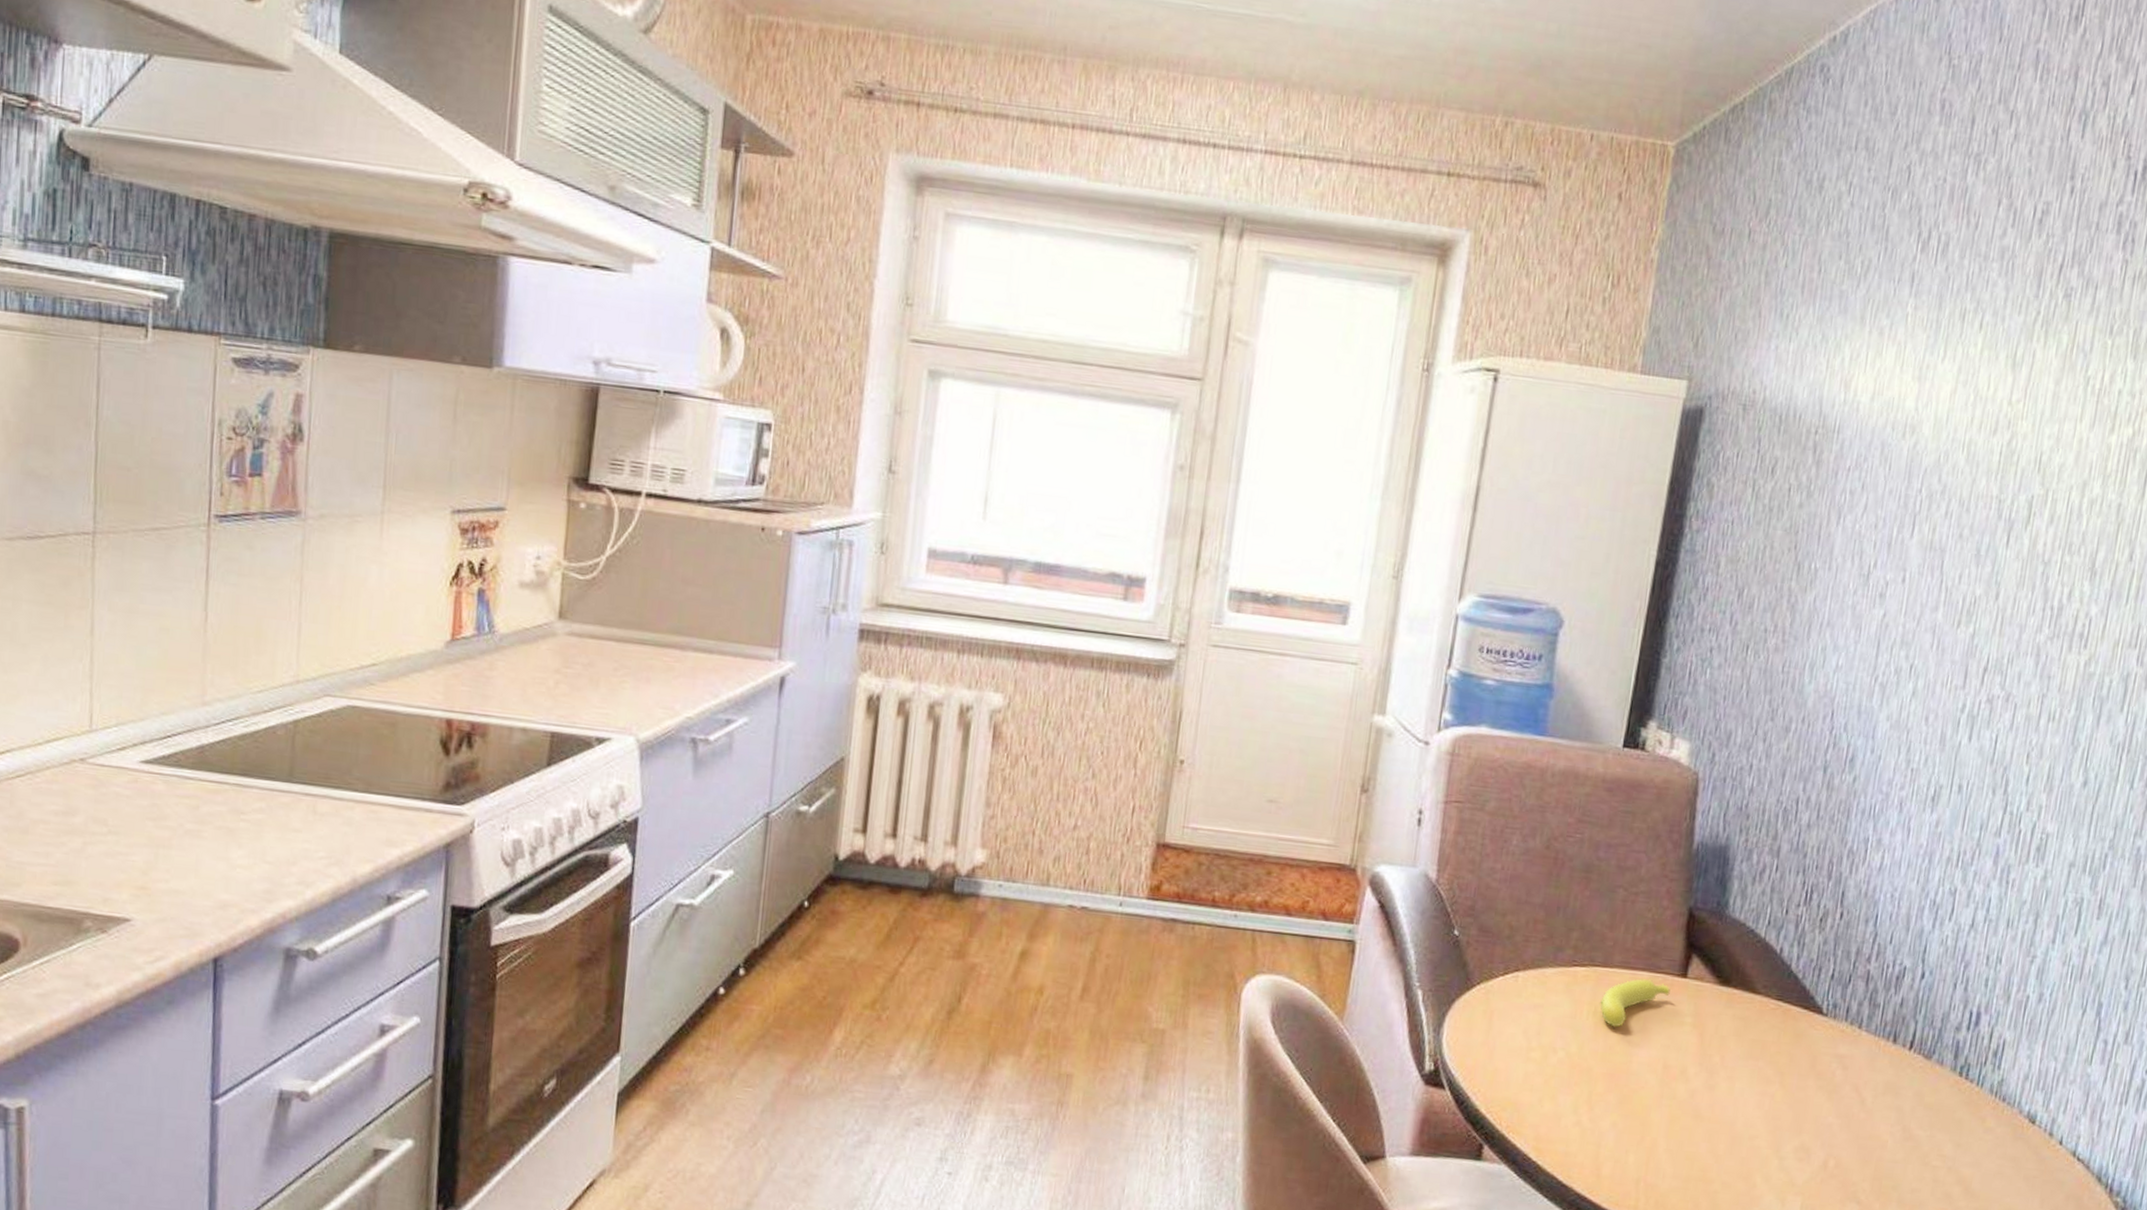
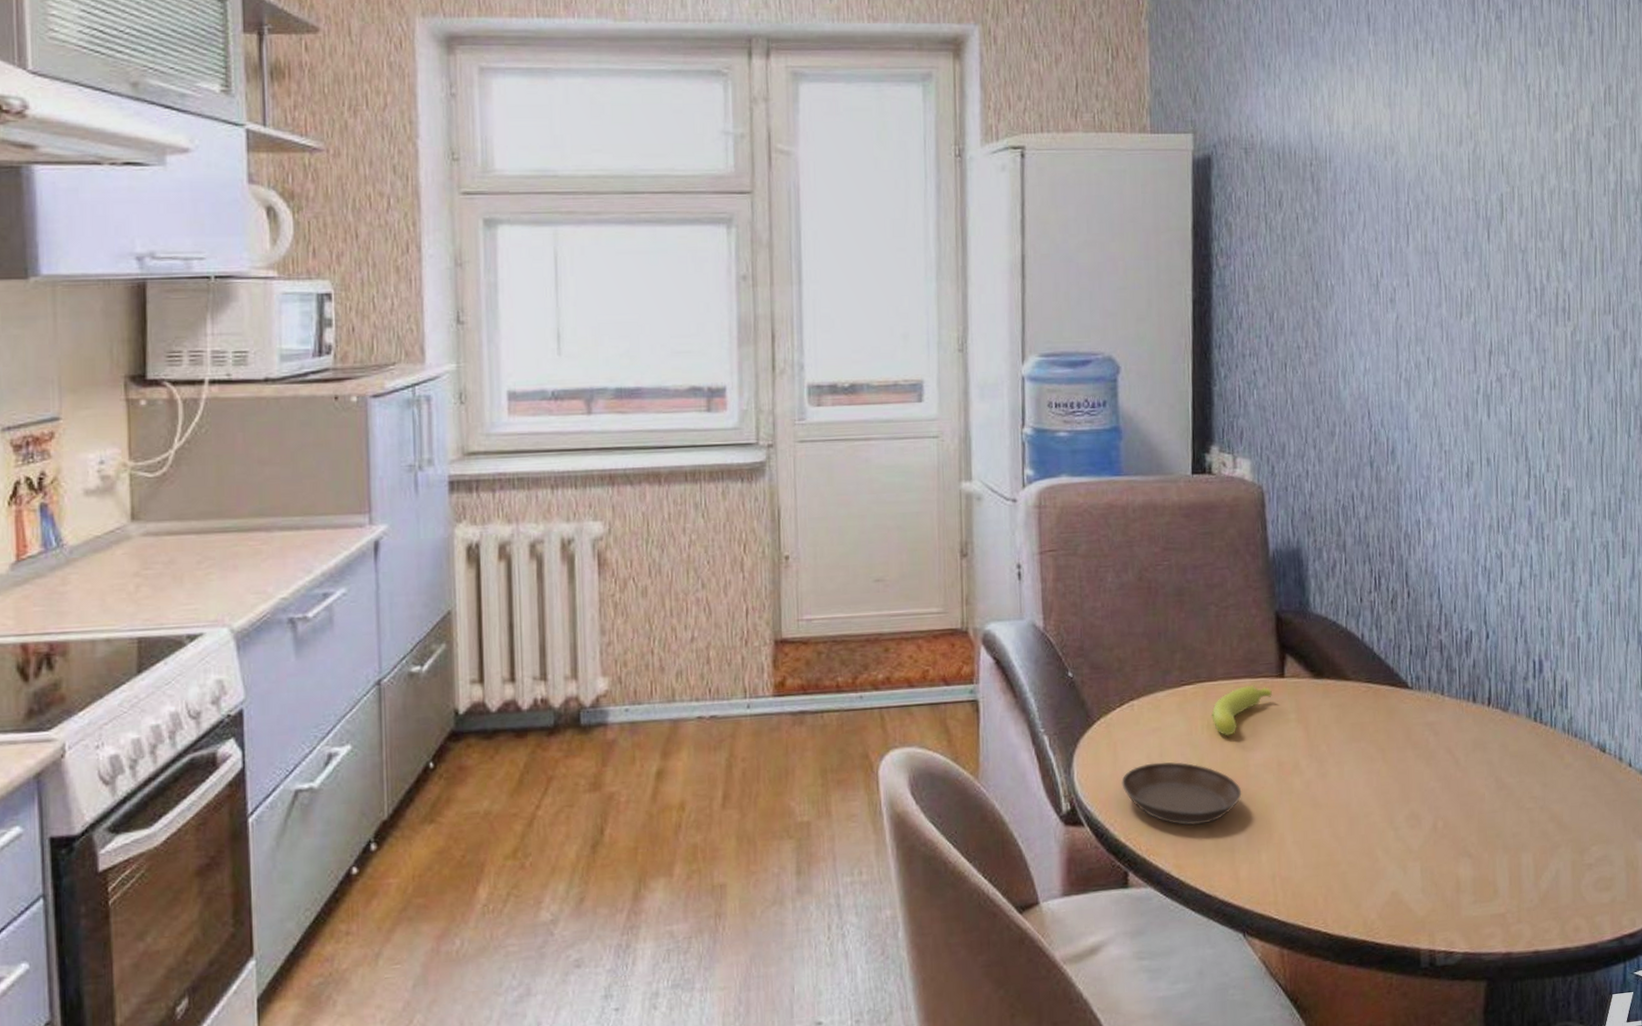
saucer: none [1492,1038,1619,1113] -> present [1121,762,1242,825]

